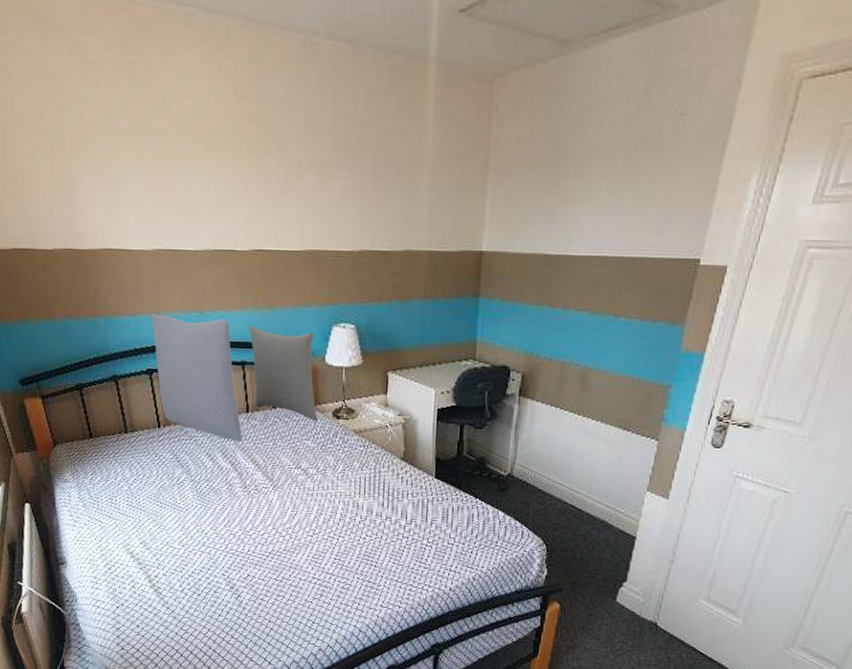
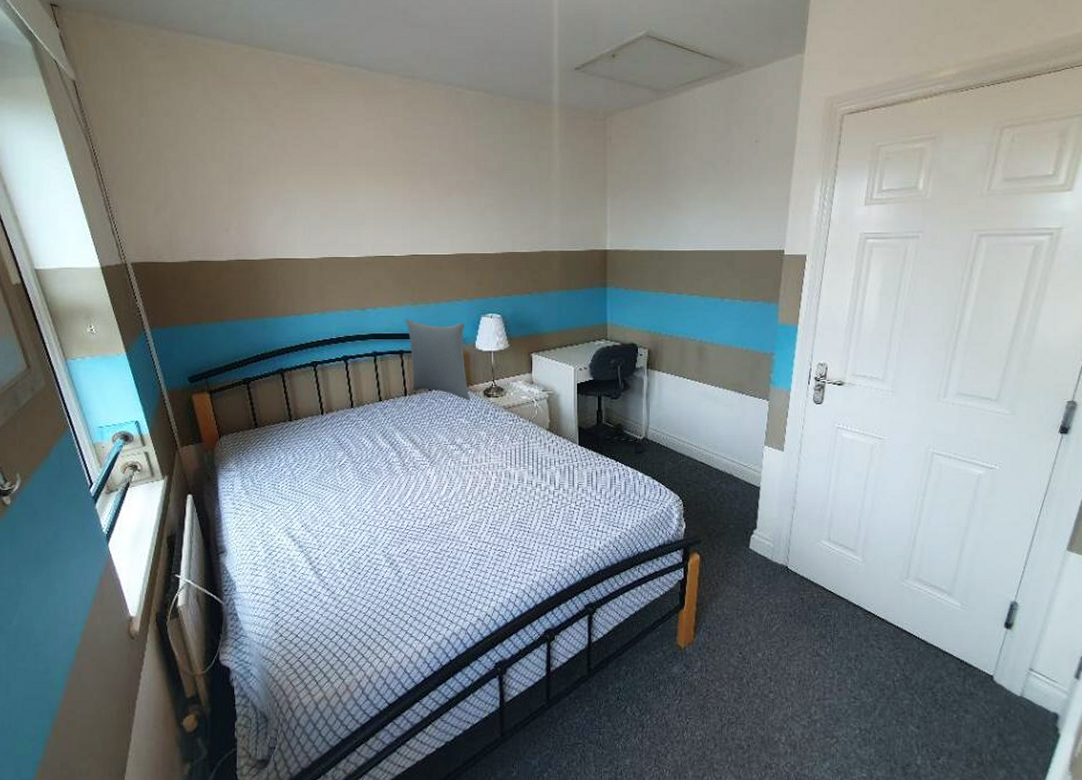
pillow: present [151,313,242,442] -> none [316,312,401,423]

